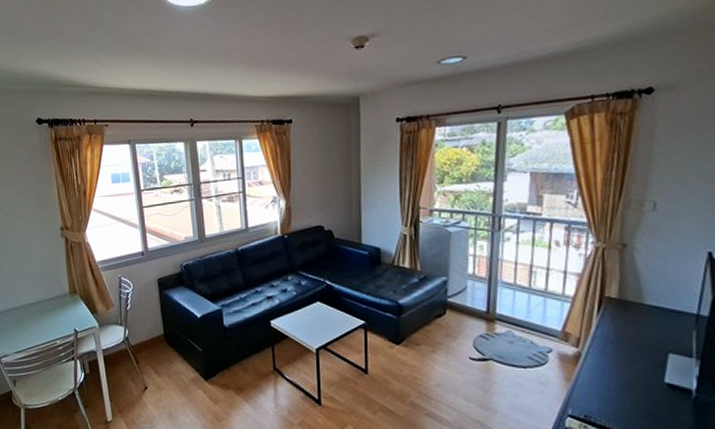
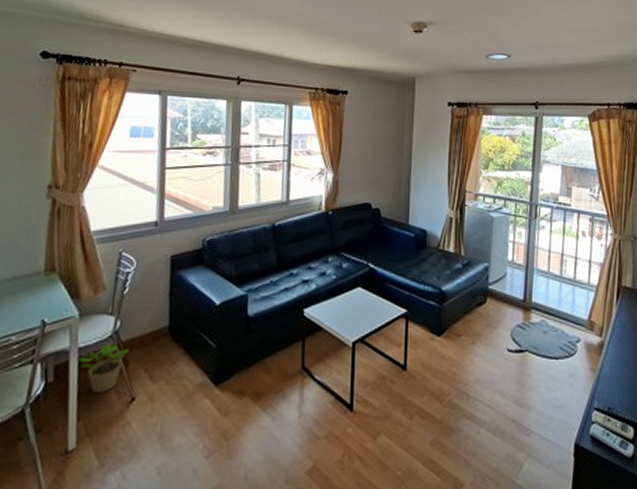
potted plant: none [103,347,137,382] -> present [77,344,129,393]

